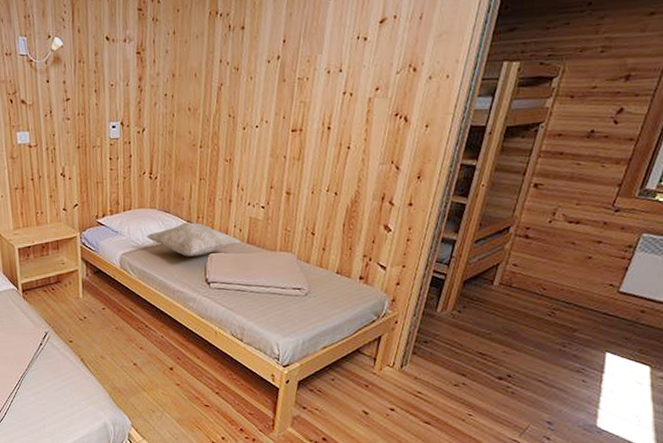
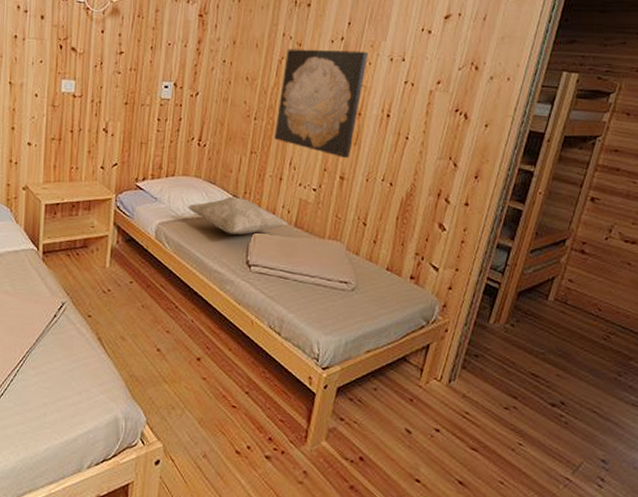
wall art: none [220,67,305,175] -> present [275,49,368,159]

